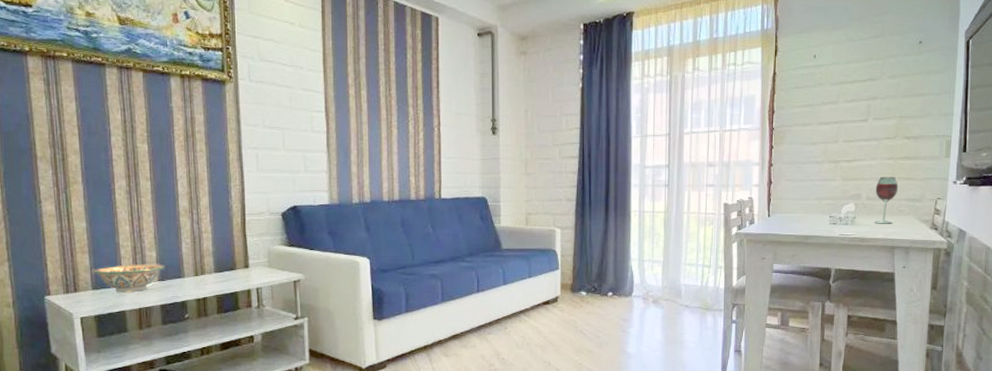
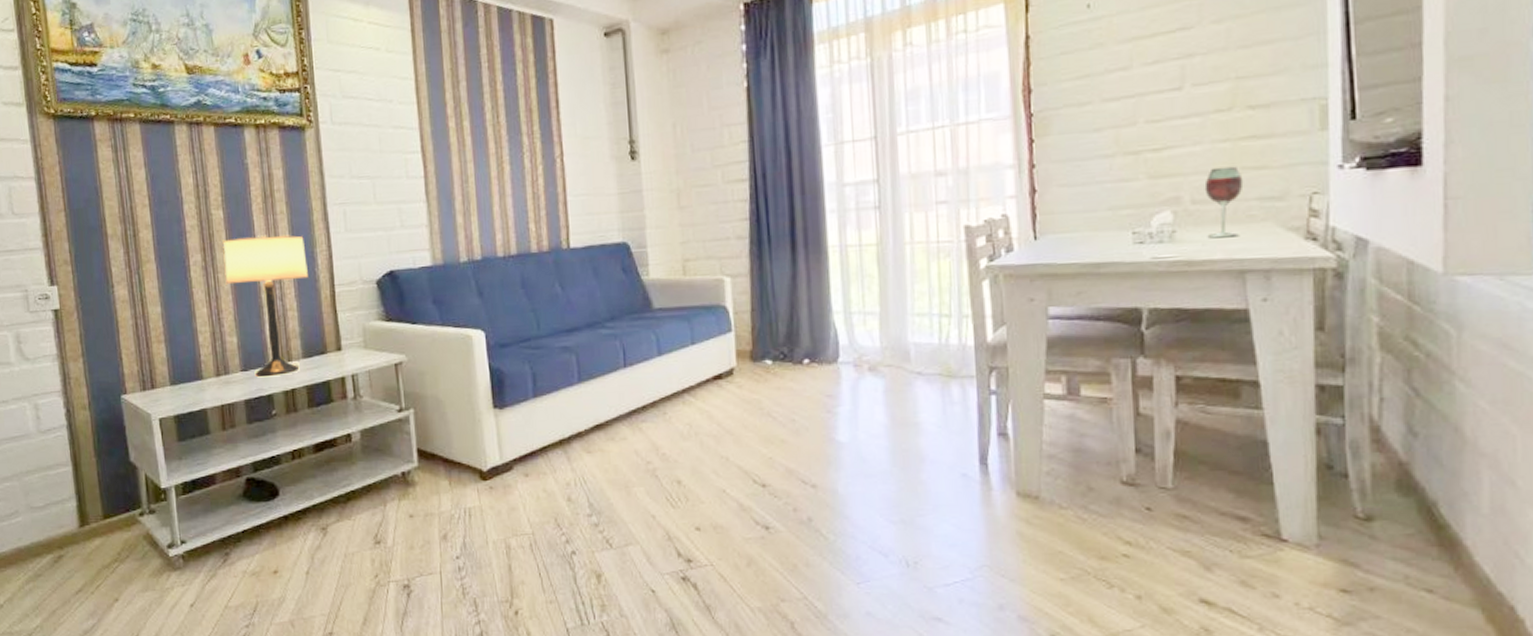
decorative bowl: present [93,265,165,292] -> none [170,352,248,387]
table lamp: none [147,169,222,286] -> present [224,235,308,376]

